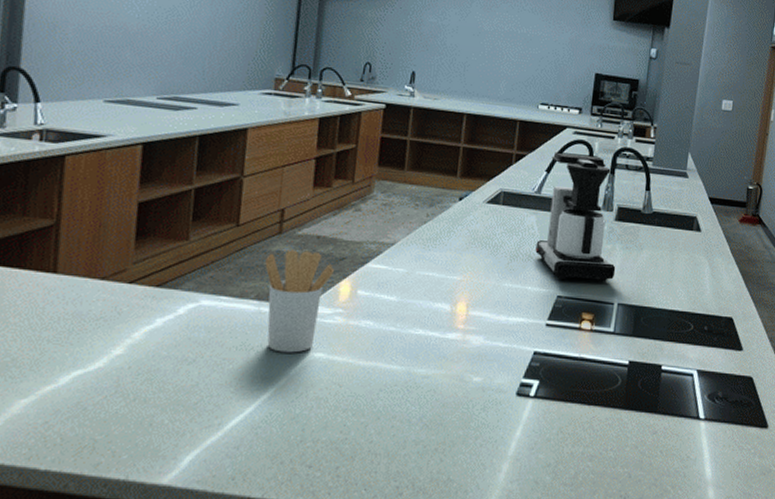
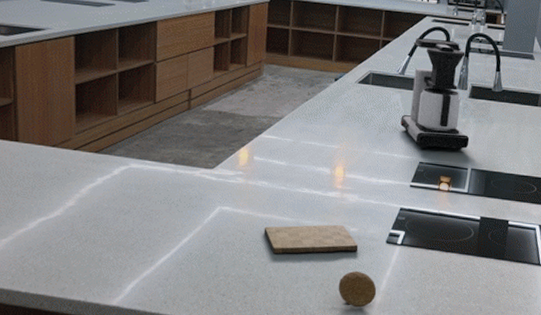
utensil holder: present [265,250,335,353] -> none [178,123,235,207]
cutting board: none [365,374,483,412] -> present [264,225,359,254]
fruit: none [455,431,504,478] -> present [338,270,377,308]

